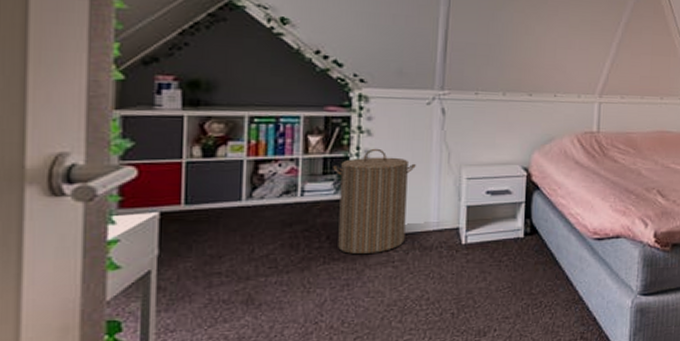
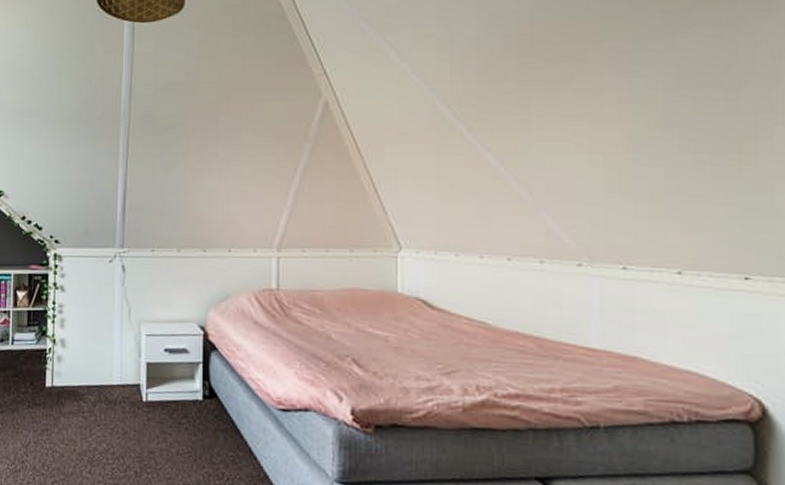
laundry hamper: present [333,148,416,254] -> none [35,303,101,403]

